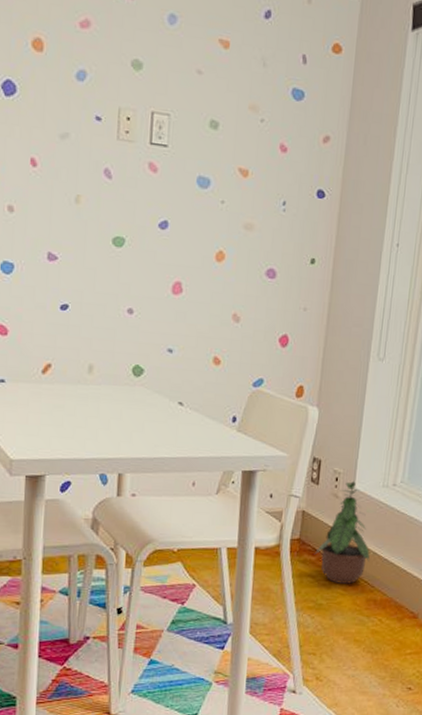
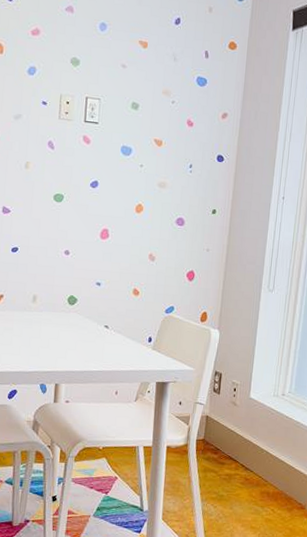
potted plant: present [315,481,370,585] -> none [217,391,263,479]

